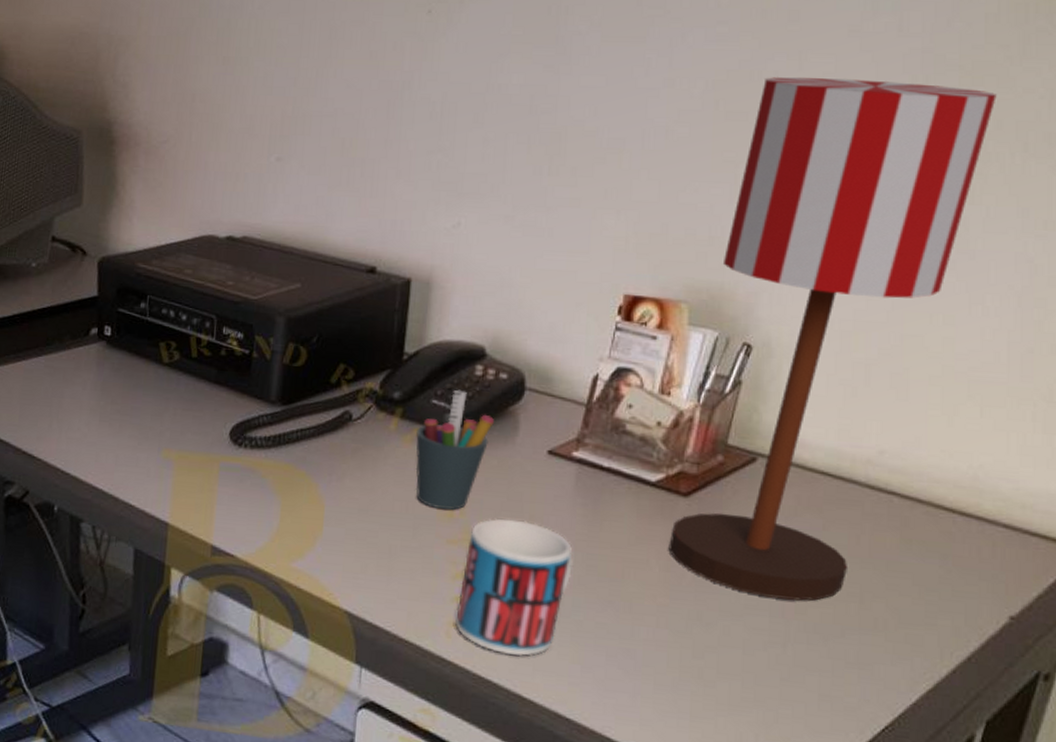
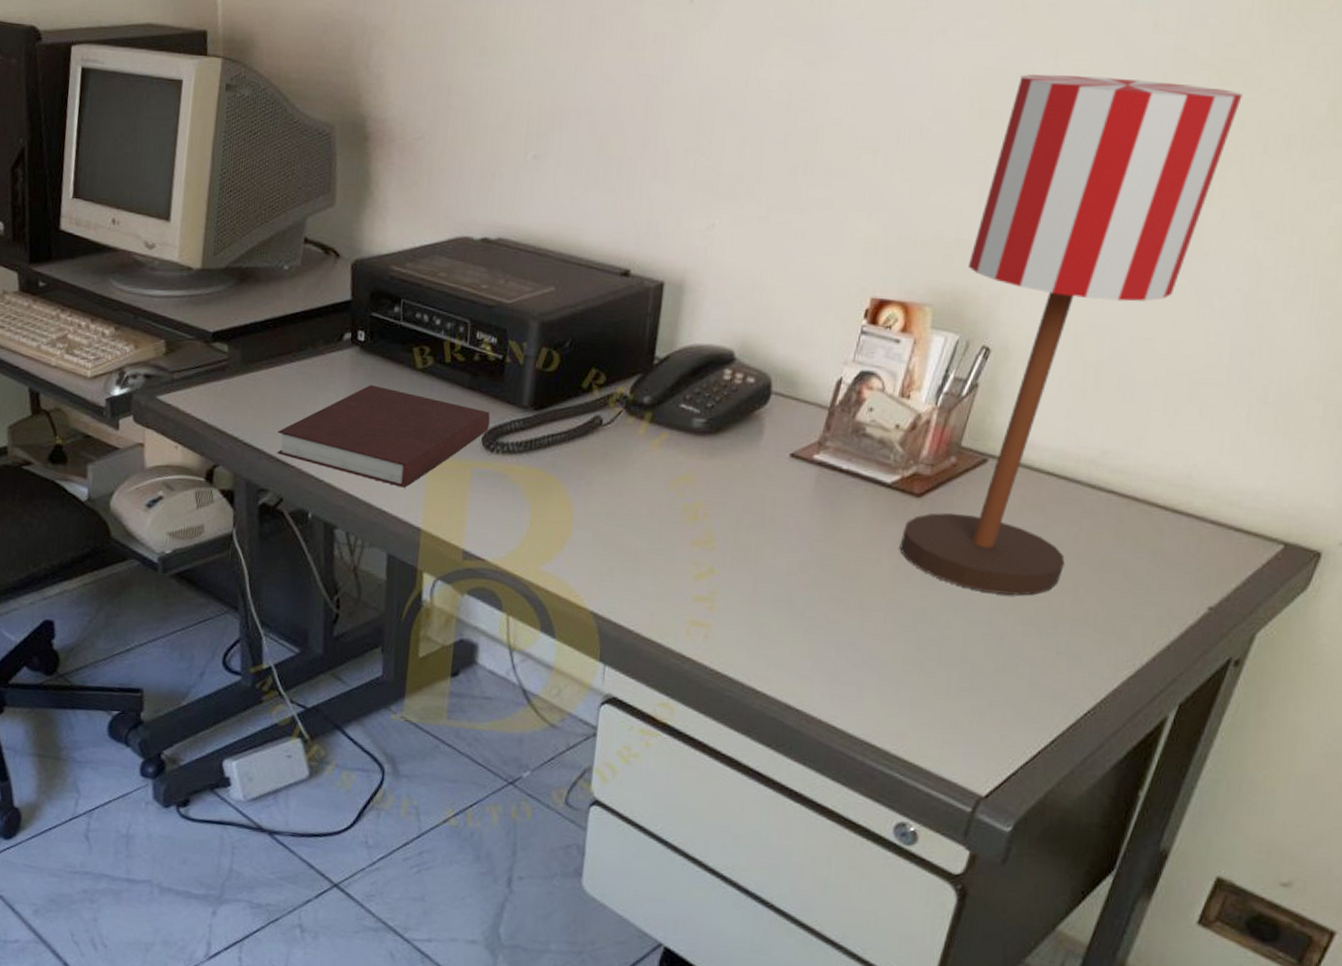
notebook: none [23,379,238,482] -> present [277,385,490,488]
pen holder: present [415,390,494,511] -> none [662,394,740,514]
mug: present [455,518,573,656] -> none [696,520,809,652]

